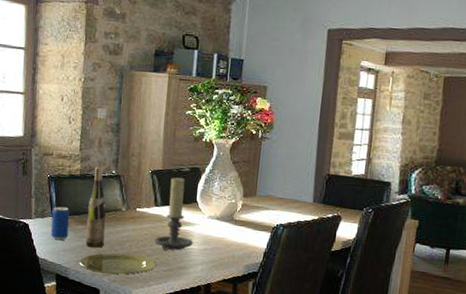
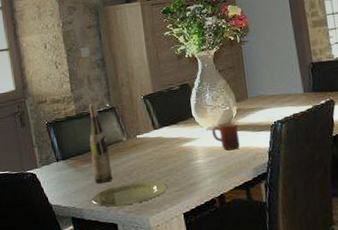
beverage can: present [51,206,70,240] -> none [56,149,77,184]
candle holder: present [154,176,194,251] -> none [160,96,198,172]
mug: none [212,214,241,244] -> present [212,122,240,151]

